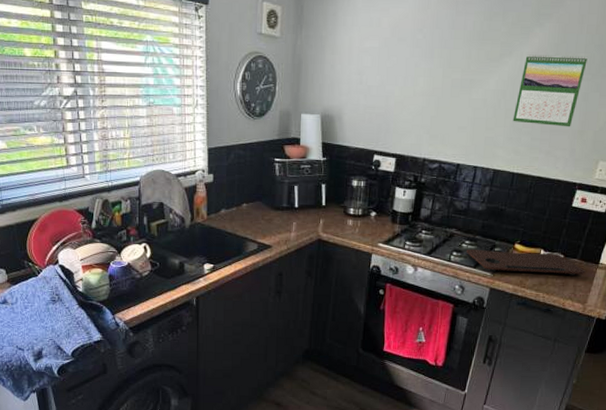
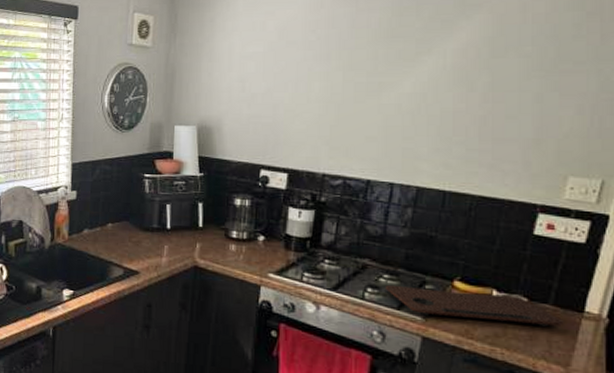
calendar: present [512,54,588,127] -> none [438,49,537,135]

